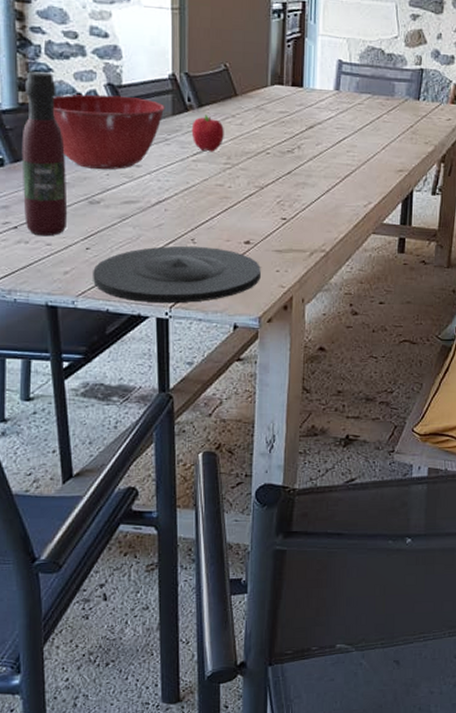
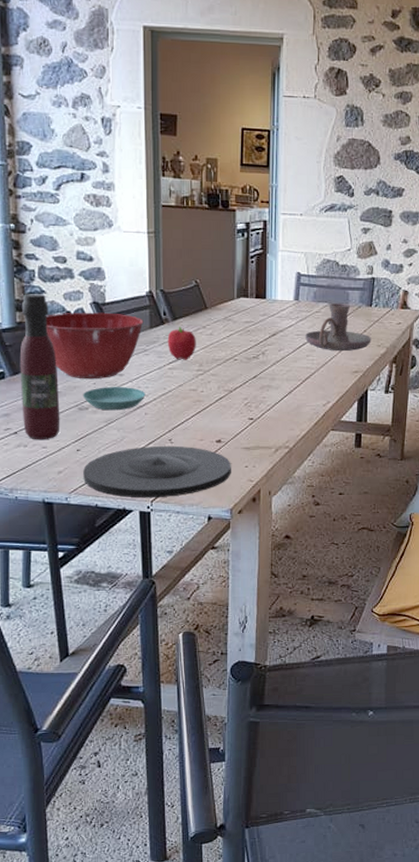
saucer: none [93,179,166,206] -> present [82,387,146,411]
candle holder: none [345,94,418,148] -> present [304,302,371,352]

